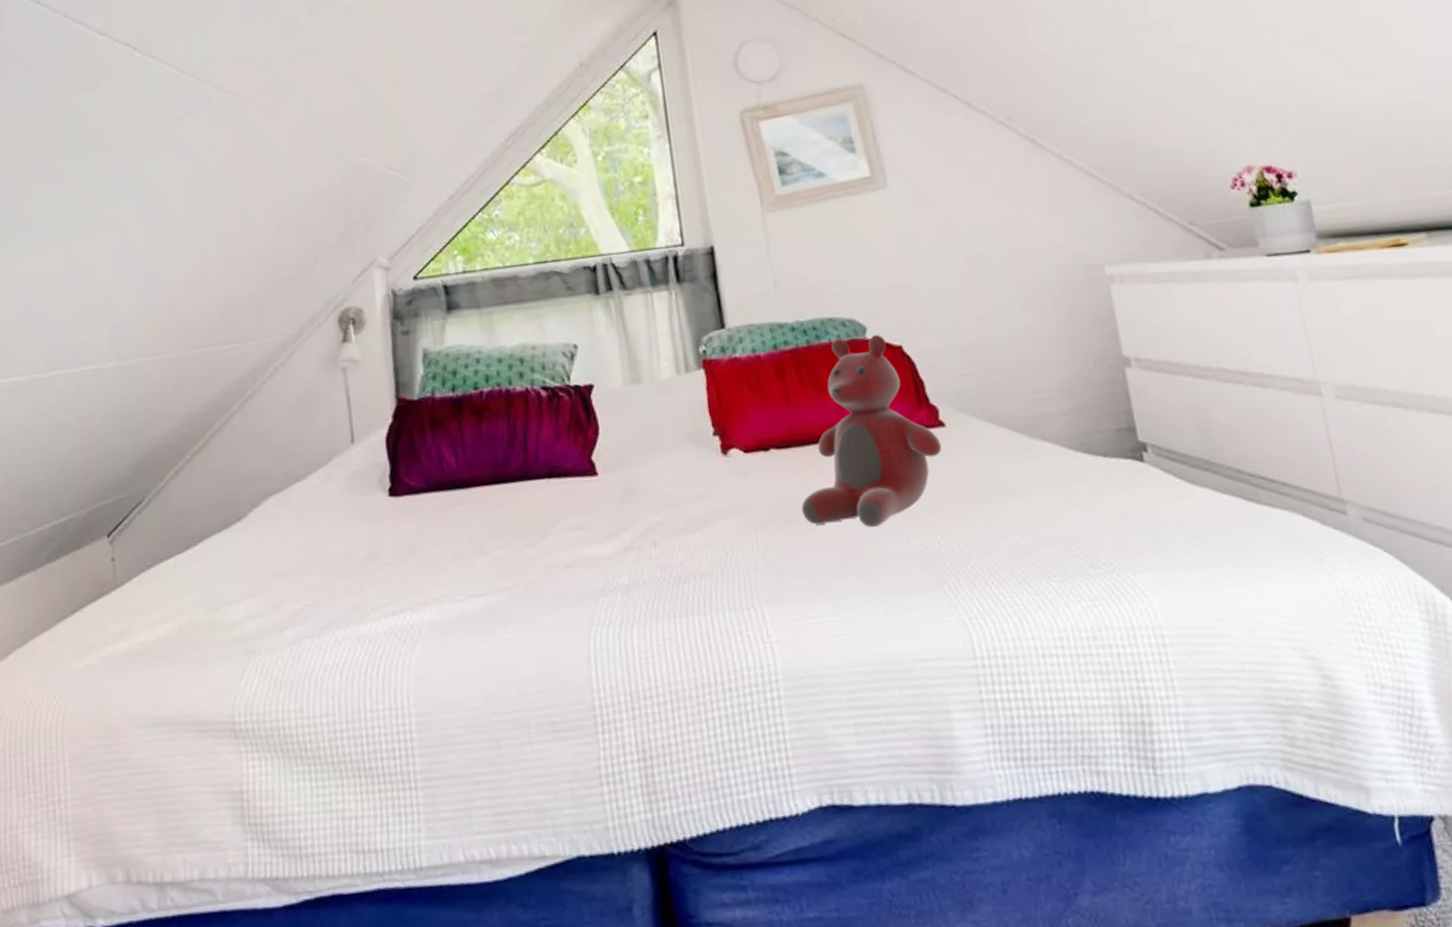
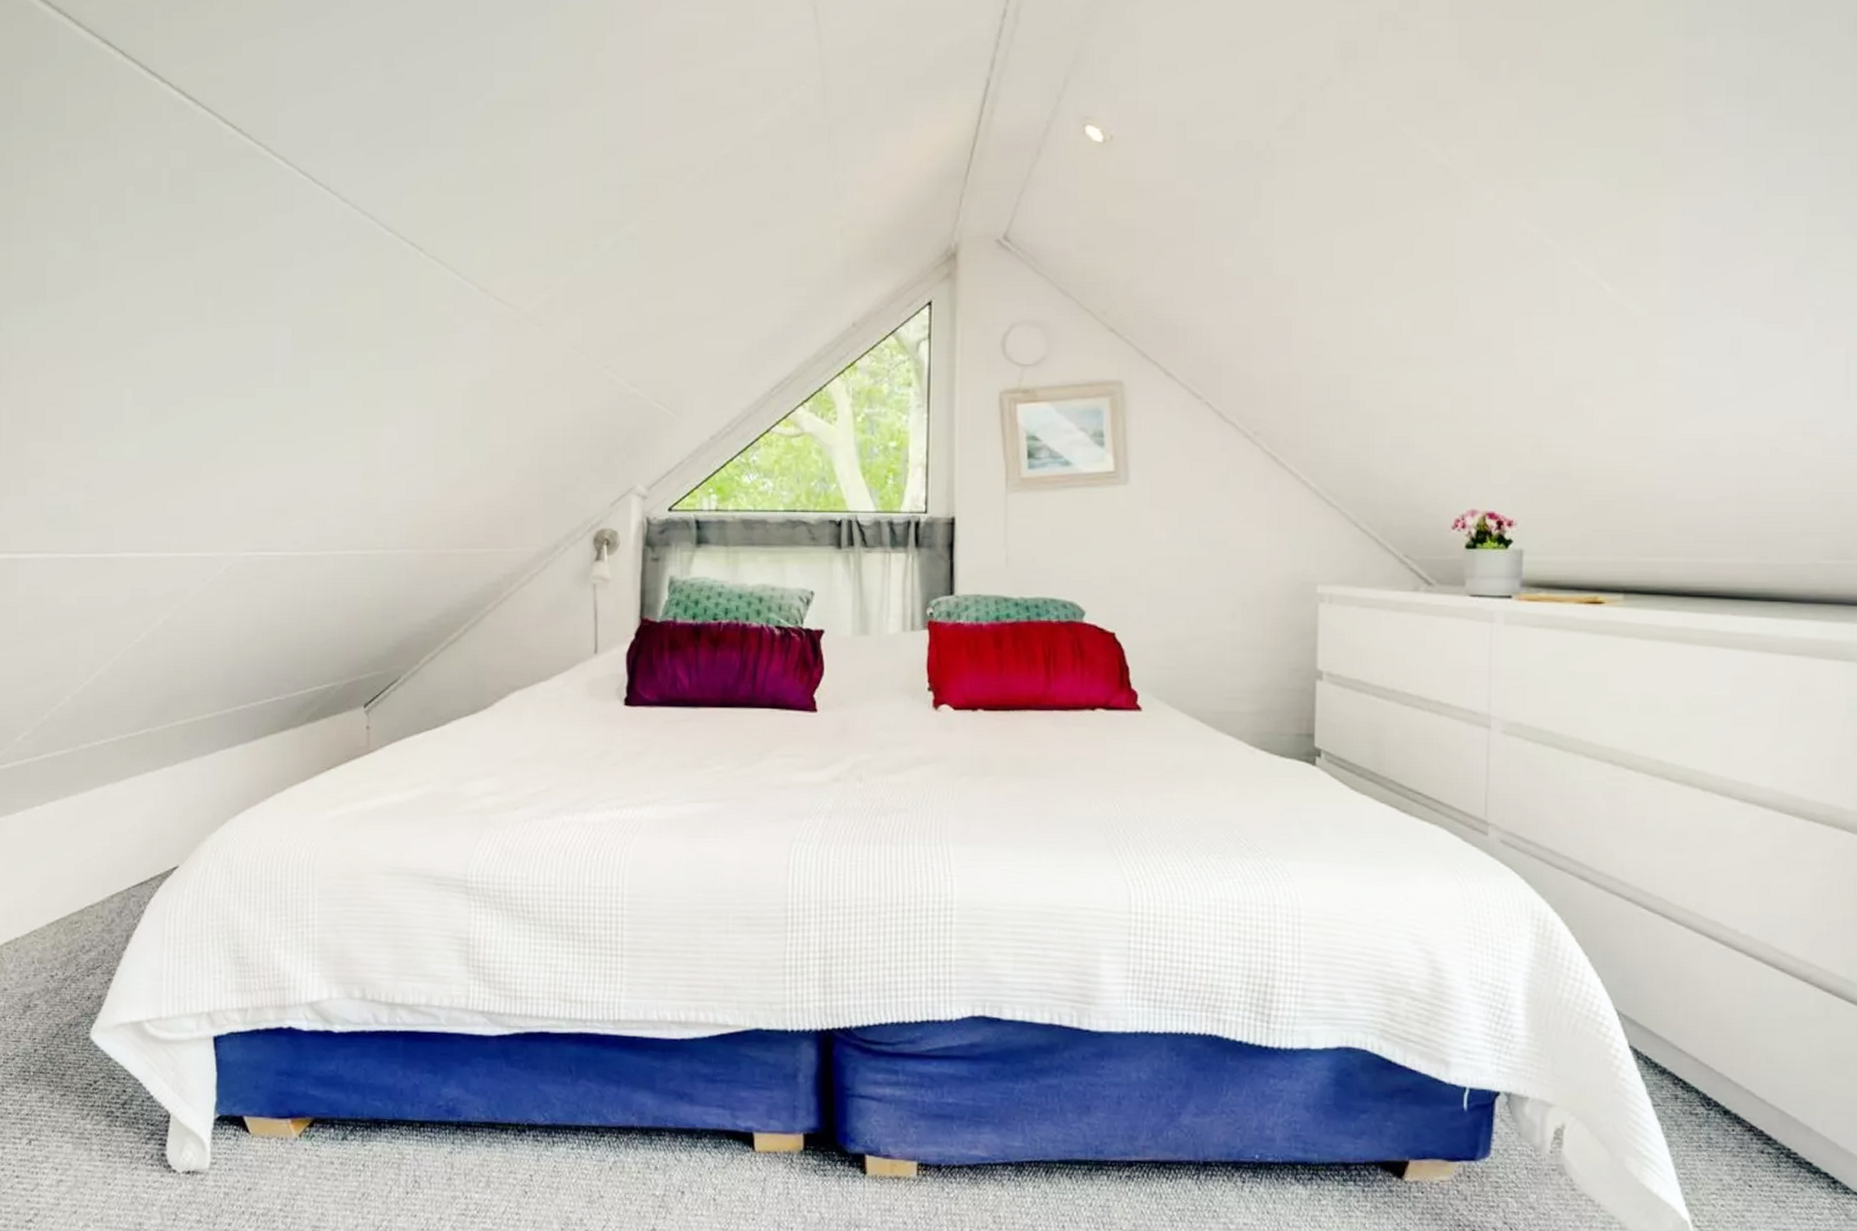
teddy bear: present [801,334,942,528] -> none [998,618,1135,791]

